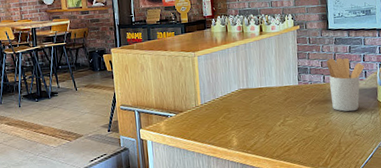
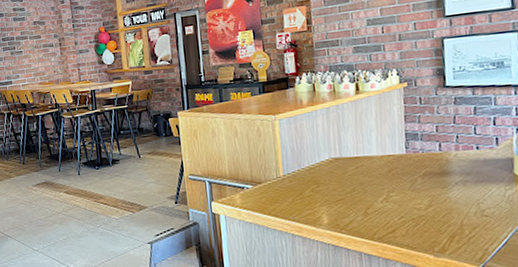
utensil holder: present [326,58,364,112] -> none [443,121,495,187]

